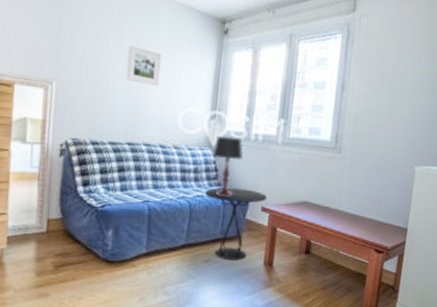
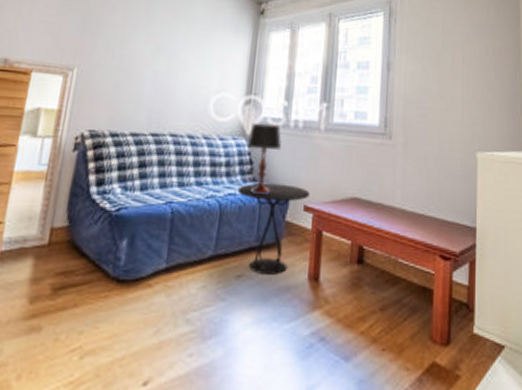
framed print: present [126,45,161,86] -> none [154,28,193,70]

